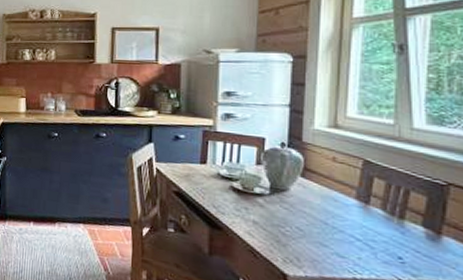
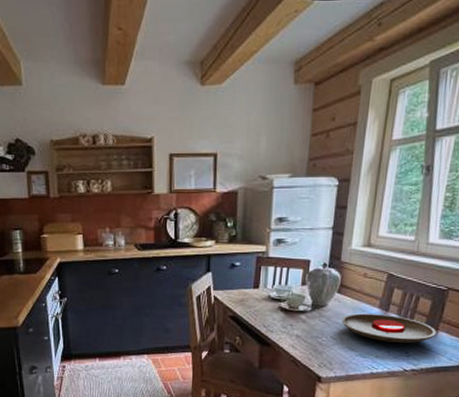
plate: none [308,202,439,248] -> present [341,313,436,343]

